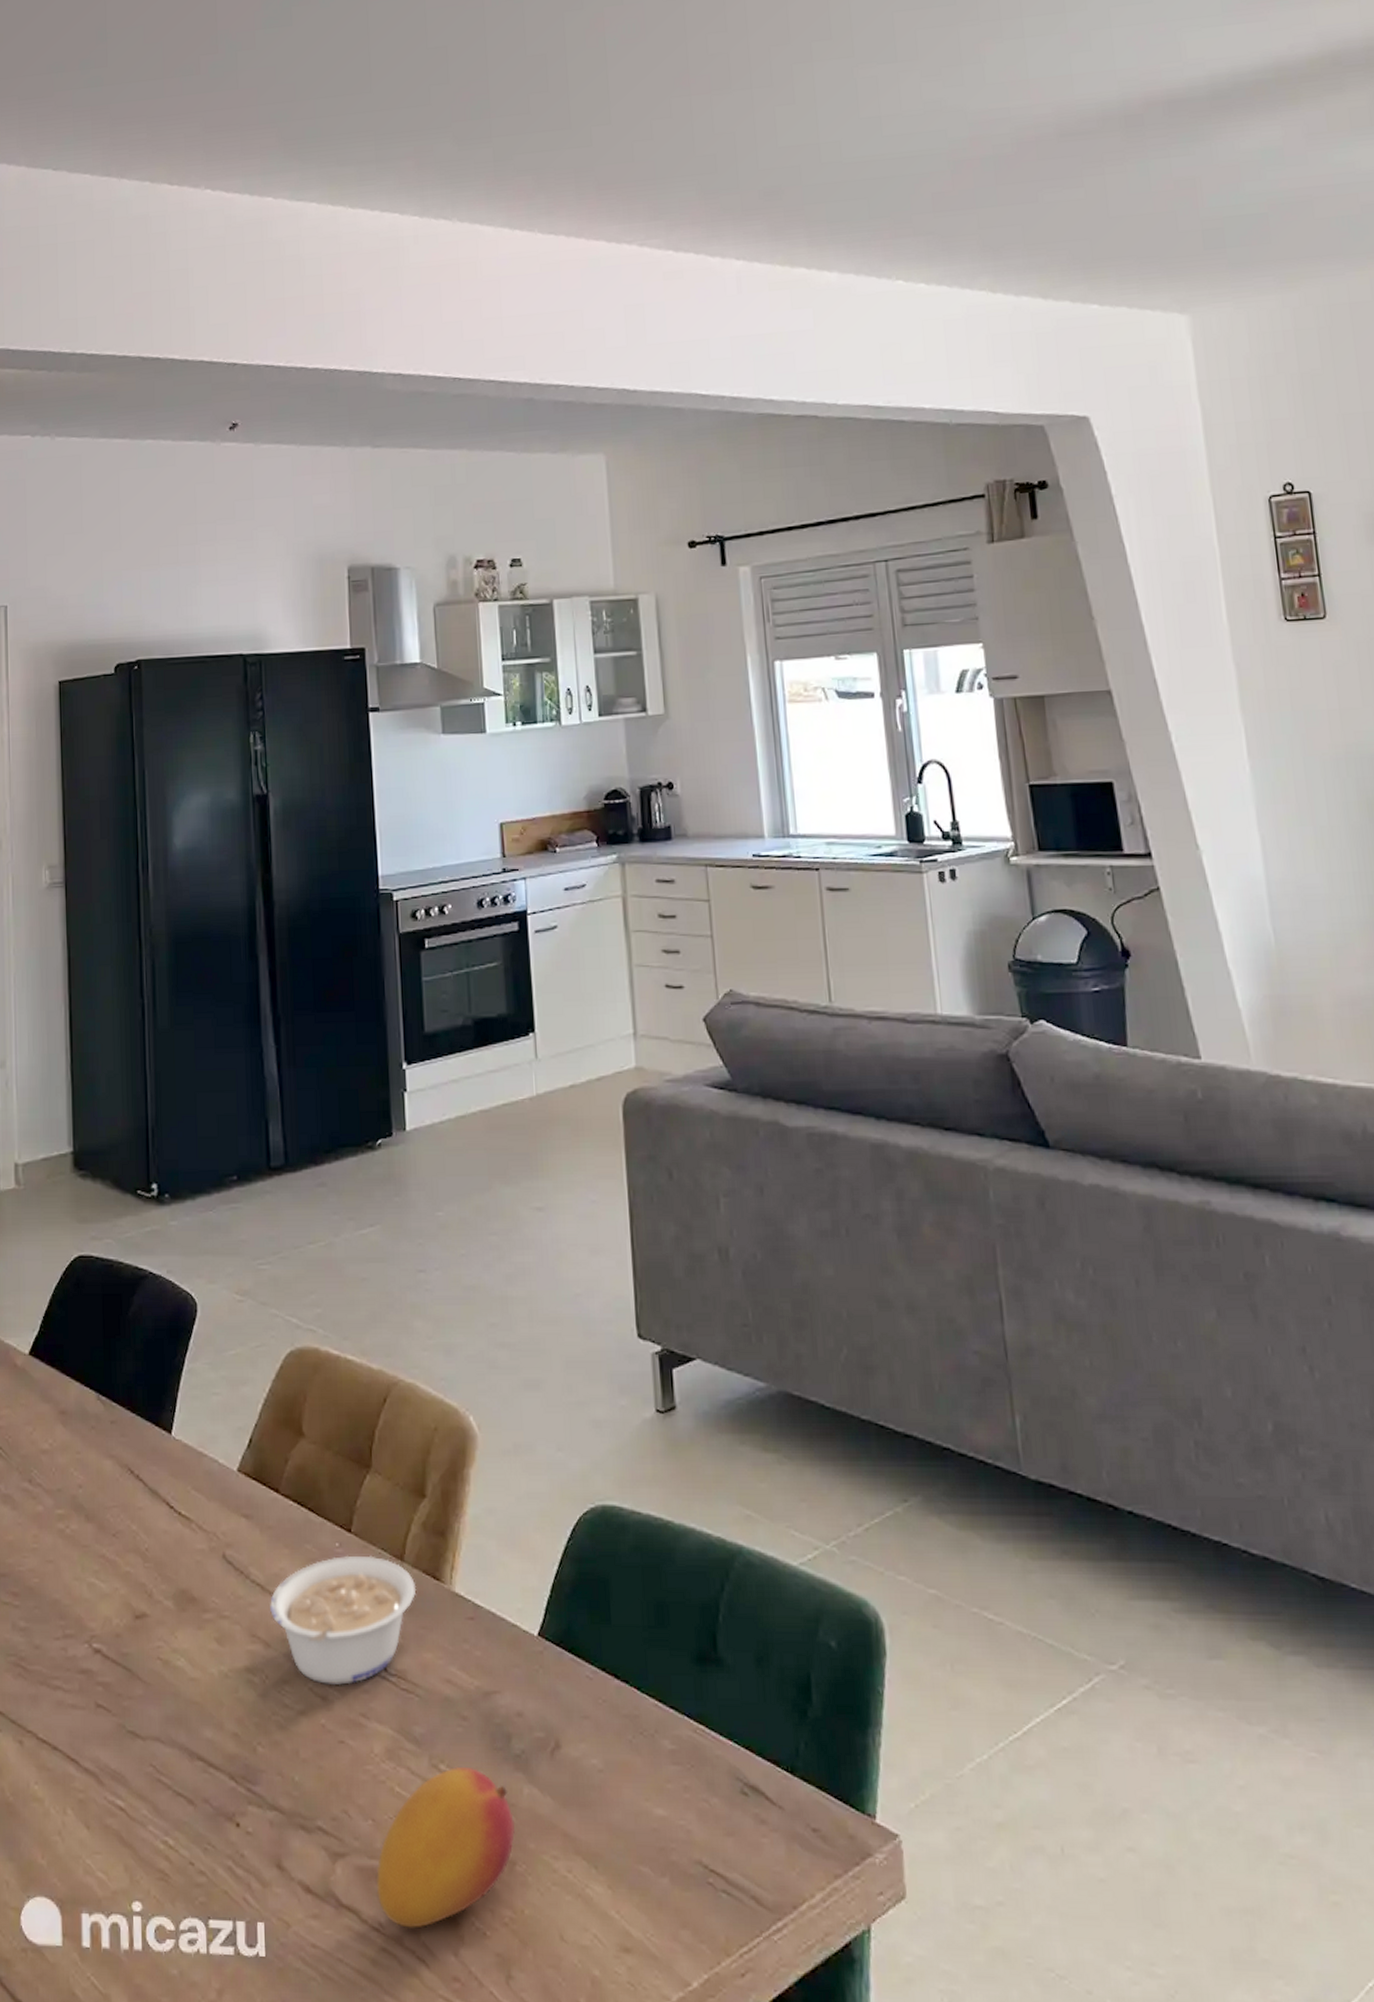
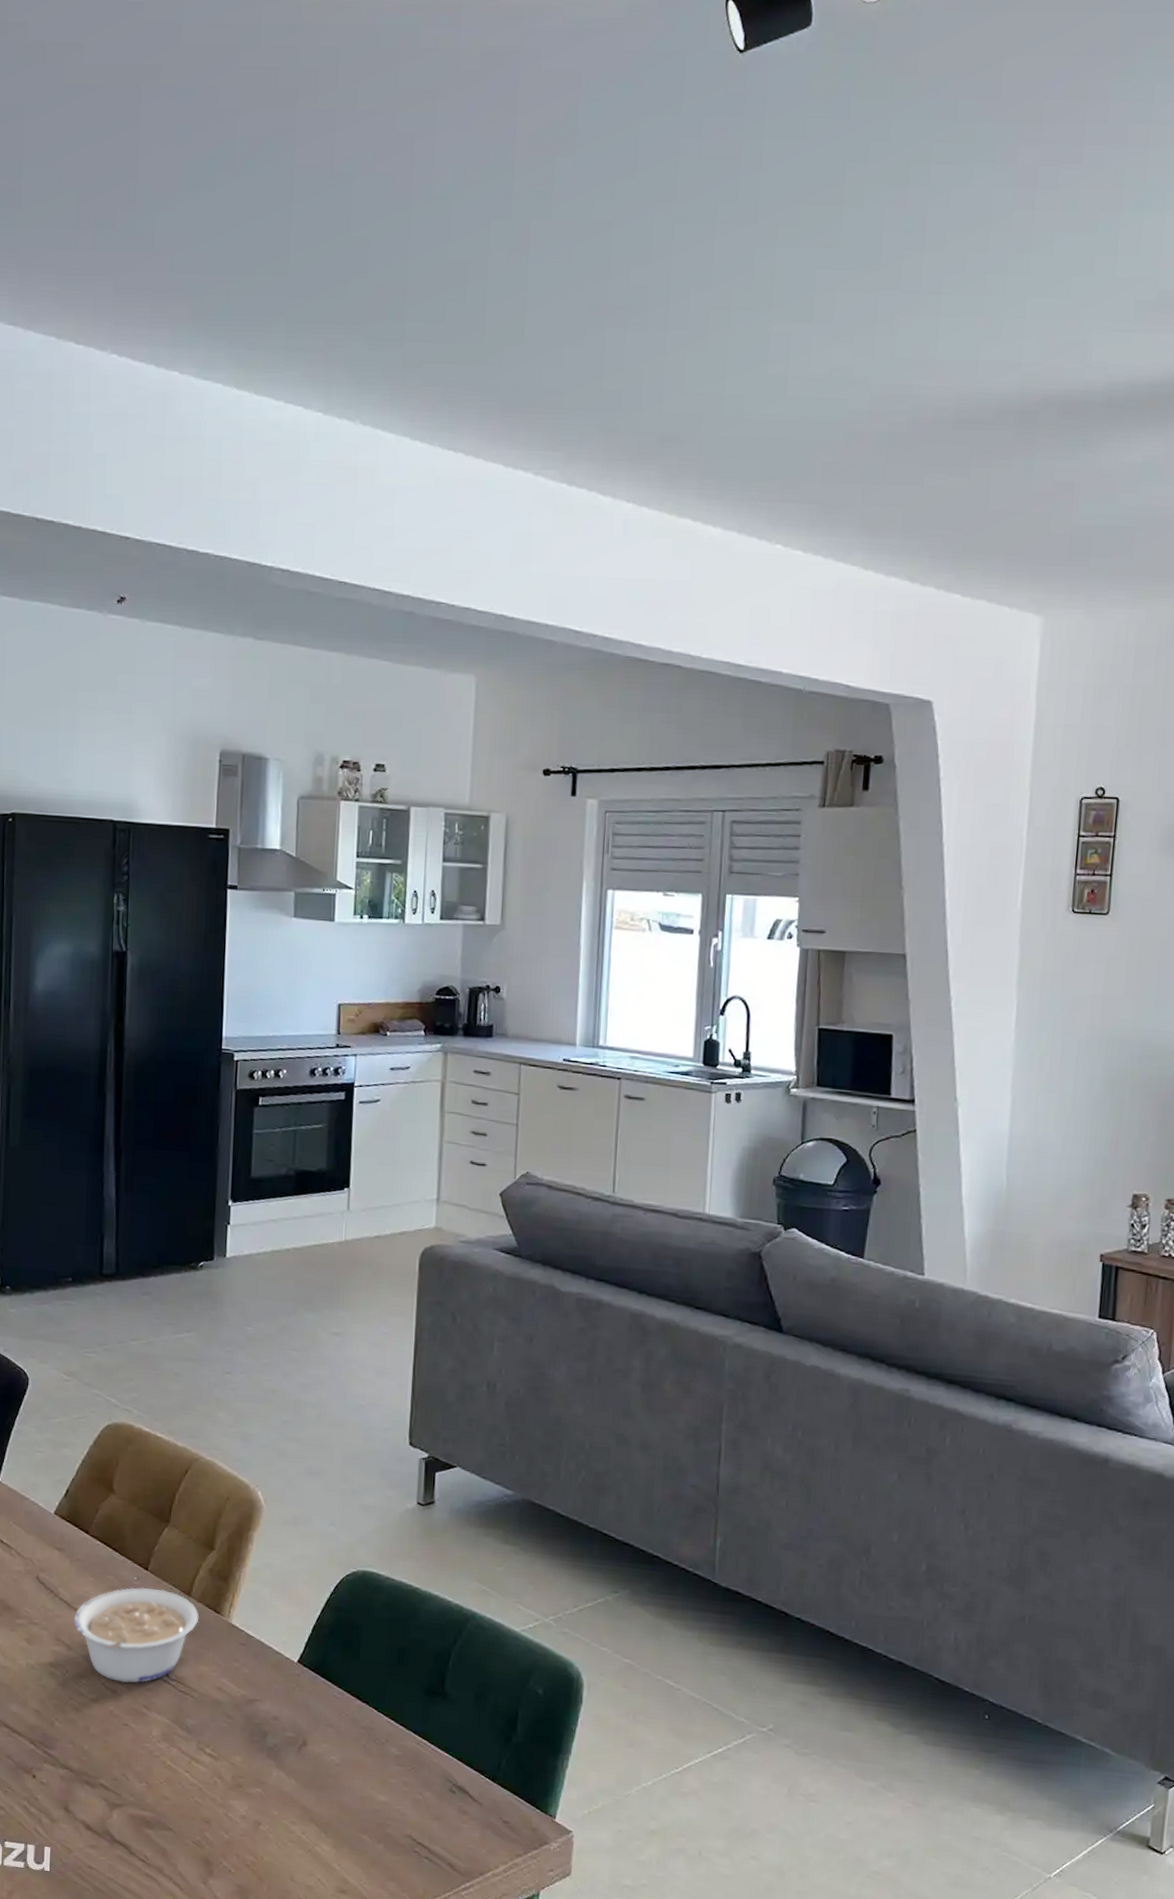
fruit: present [376,1766,515,1929] -> none [144,1750,263,1862]

